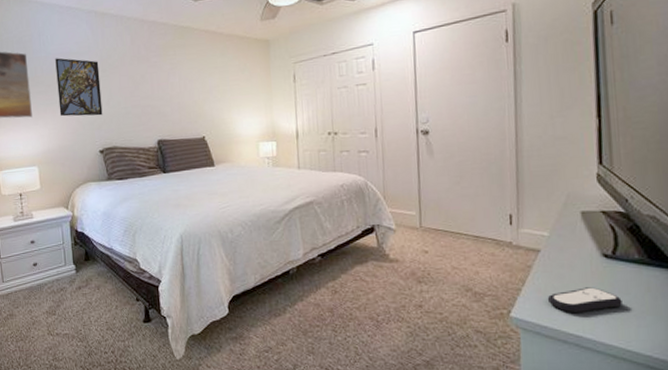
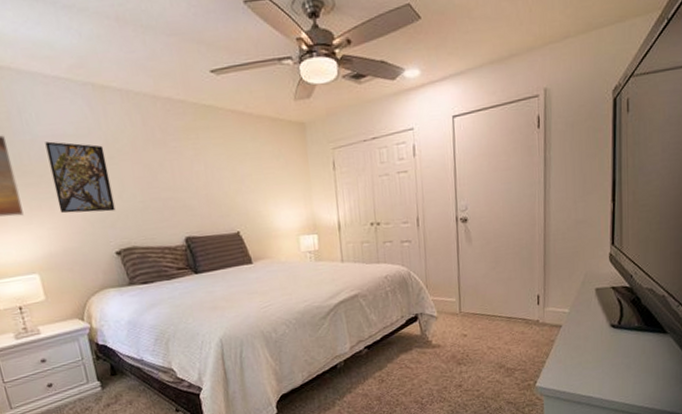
remote control: present [547,287,622,313] -> none [566,354,624,378]

